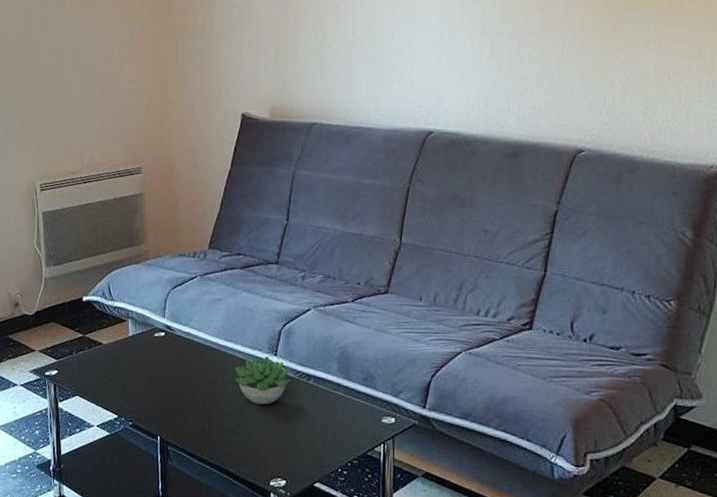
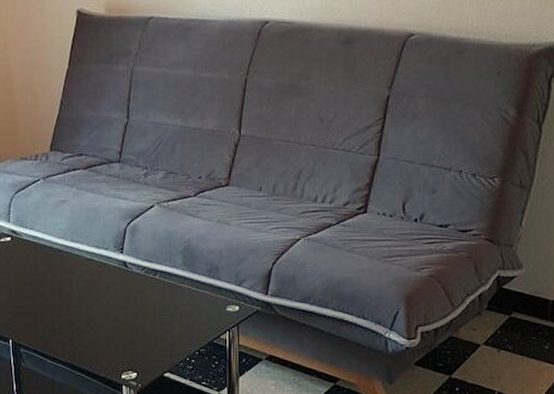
succulent plant: present [235,356,290,405] -> none [83,254,137,302]

